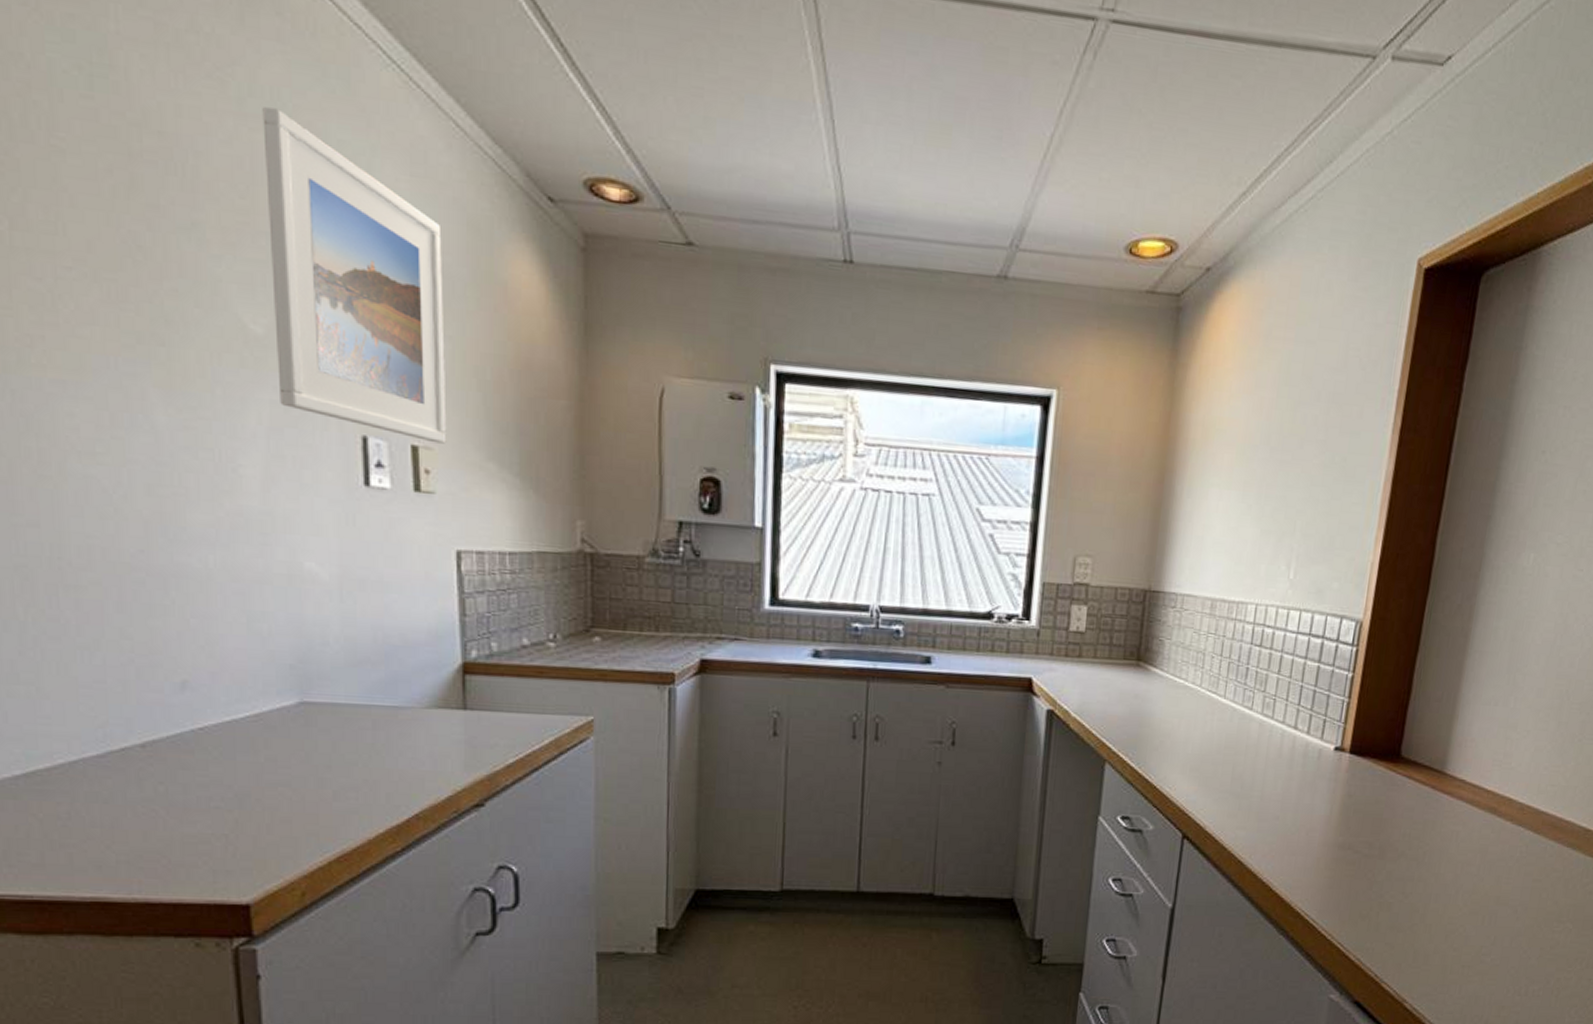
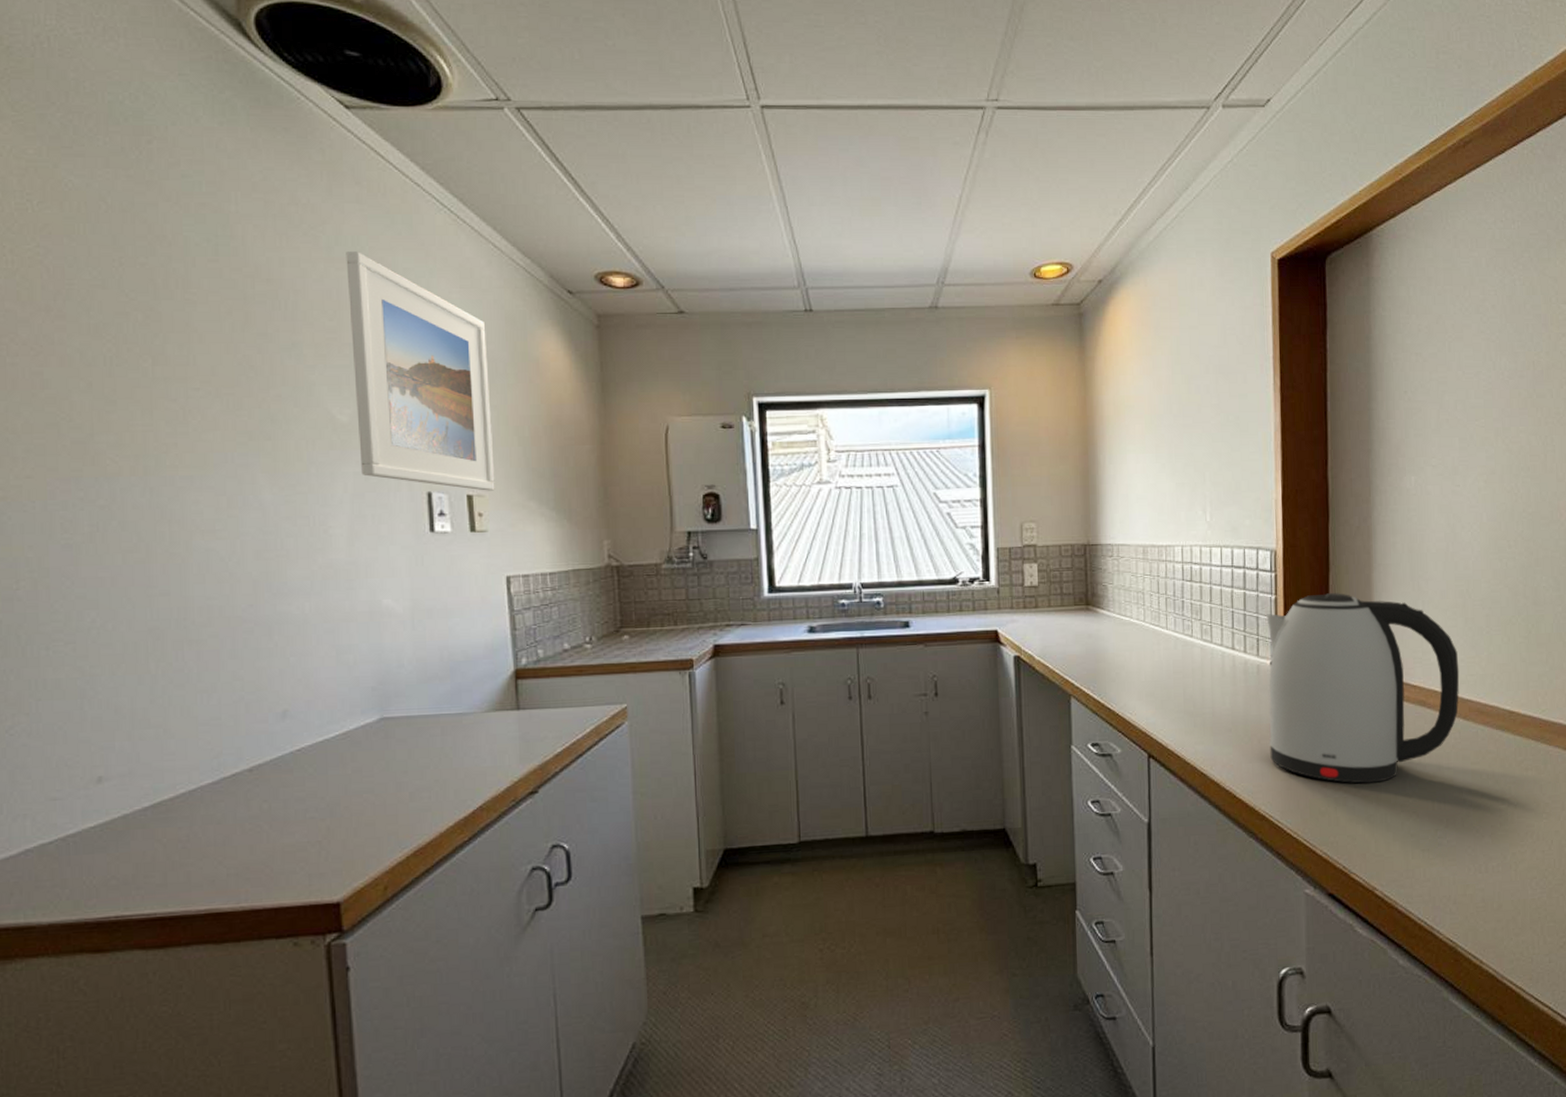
kettle: none [1316,676,1543,891] -> present [1266,592,1460,784]

